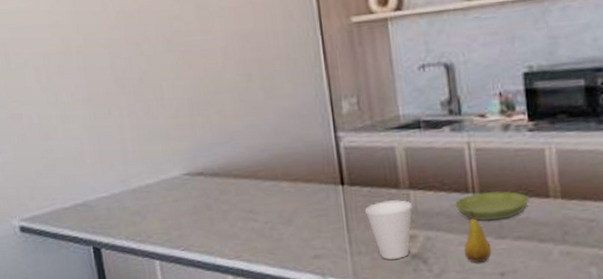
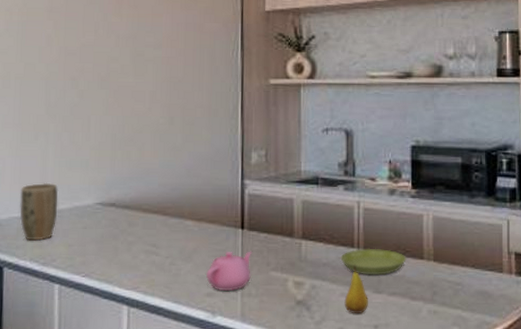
plant pot: none [103,158,146,219] -> present [20,182,59,241]
teapot: none [310,207,359,252] -> present [206,251,253,291]
cup: present [364,200,413,260] -> none [259,248,304,304]

